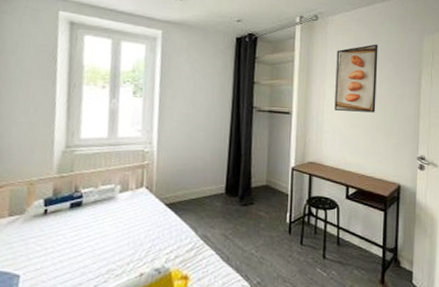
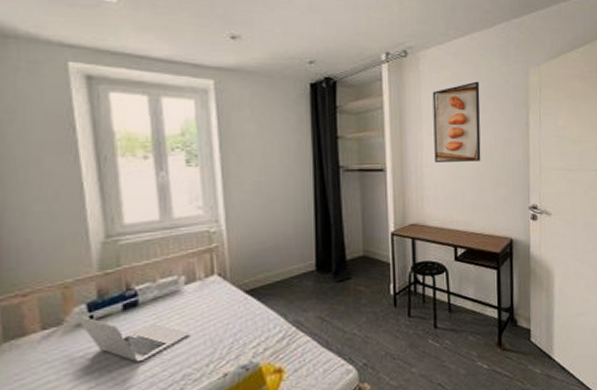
laptop: none [33,208,118,254] -> present [74,315,190,363]

